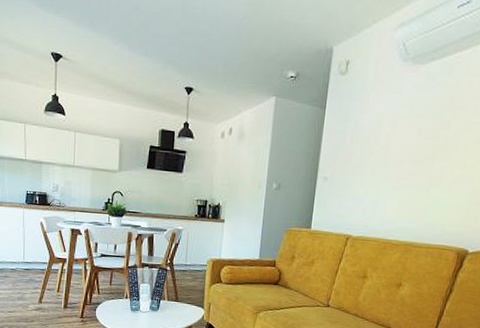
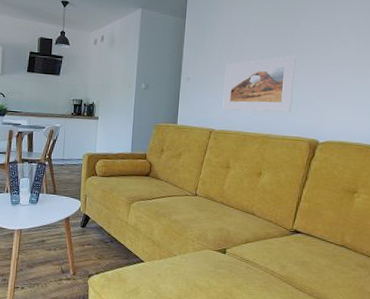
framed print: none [362,153,450,218] -> present [222,55,296,112]

